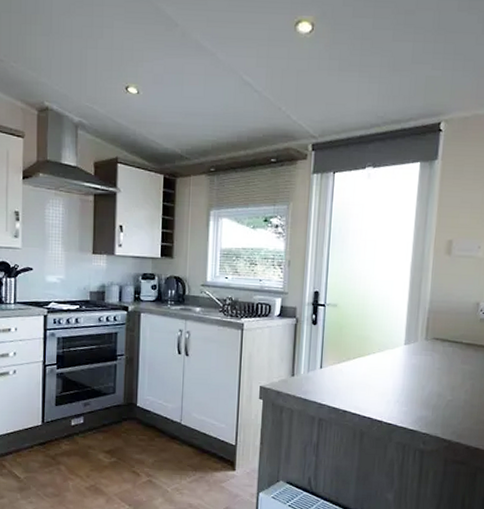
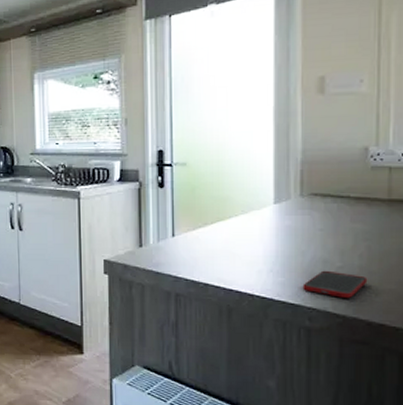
cell phone: none [420,402,470,426] -> present [302,270,368,298]

